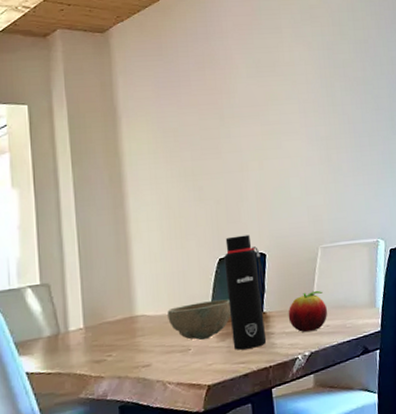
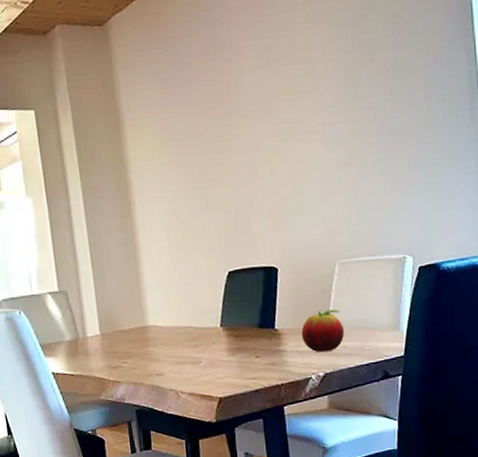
bowl: present [167,299,231,340] -> none [178,314,241,354]
water bottle: present [224,234,267,350] -> none [233,247,279,366]

